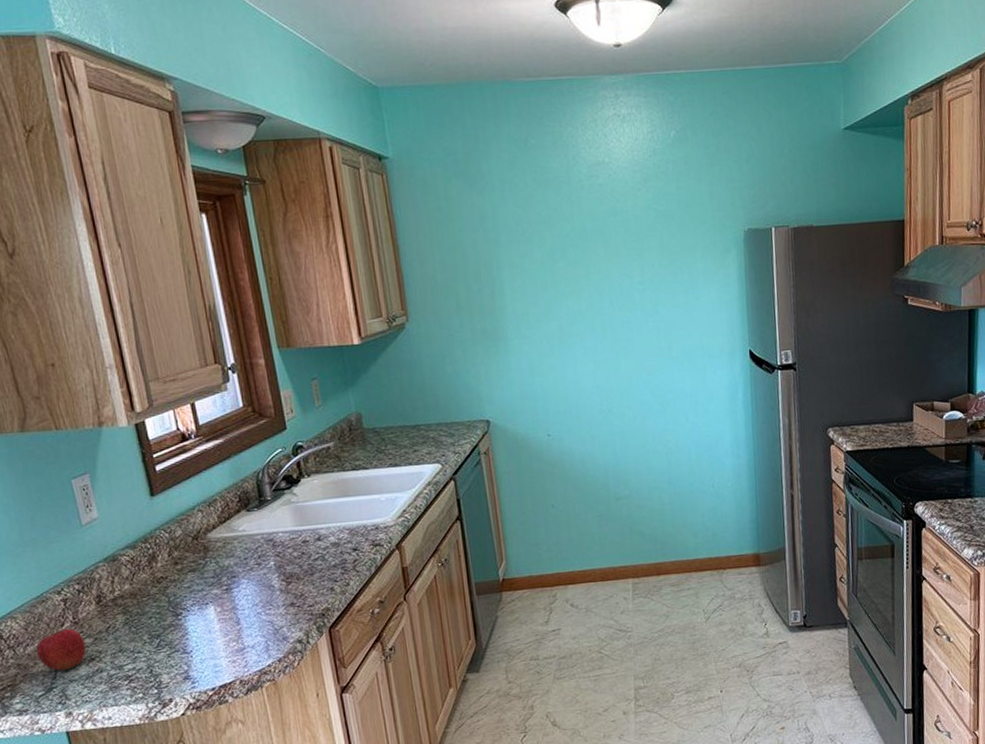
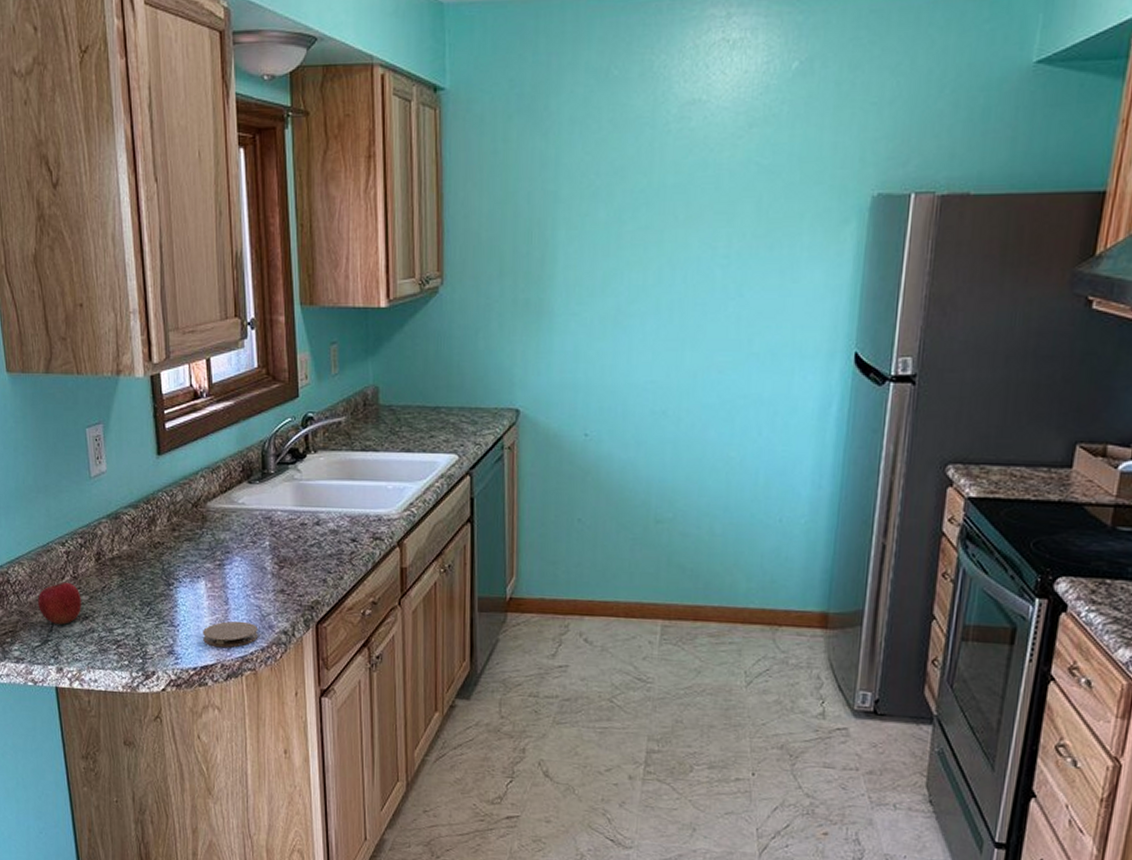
coaster: none [216,637,274,666] -> present [202,620,259,648]

